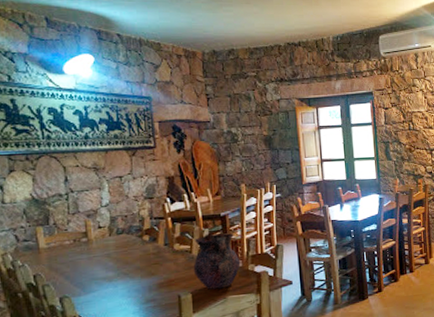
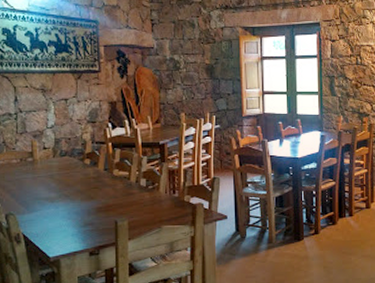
vase: present [193,232,241,290] -> none [130,161,177,219]

